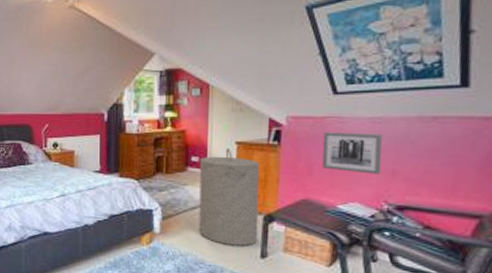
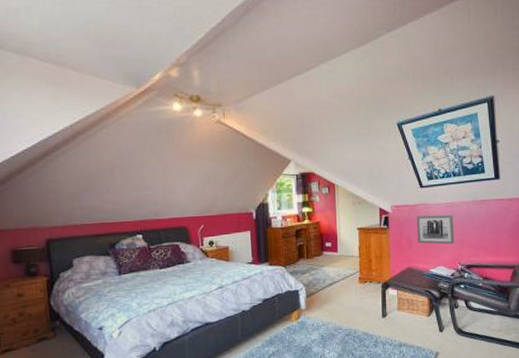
laundry hamper: present [198,149,260,246] -> none [332,234,379,311]

